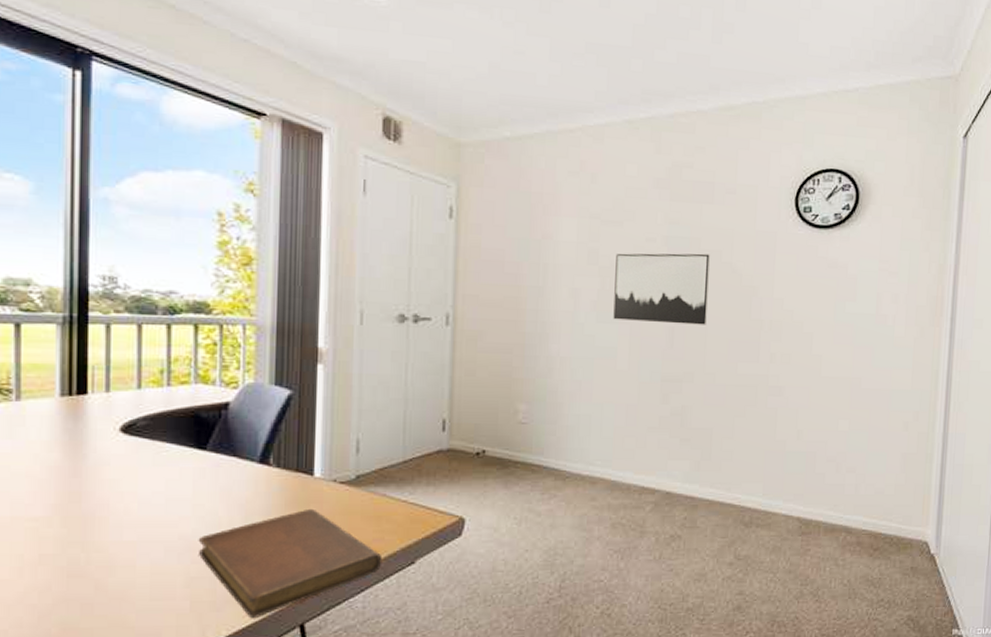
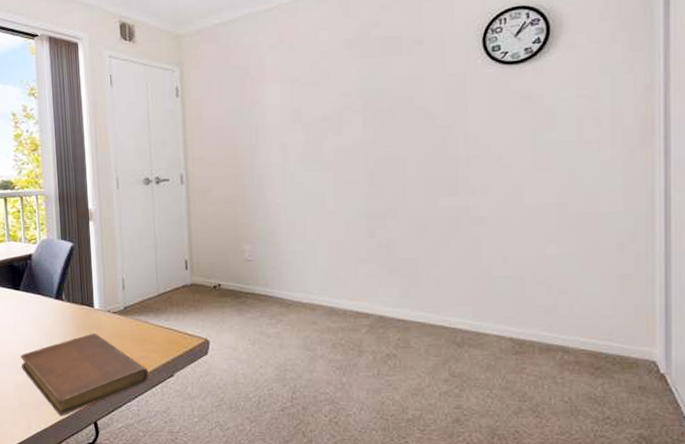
wall art: present [613,253,711,325] -> none [316,101,405,168]

